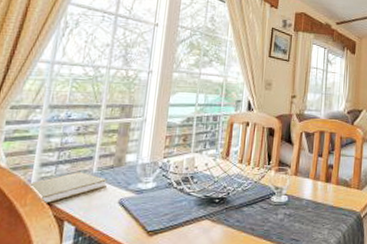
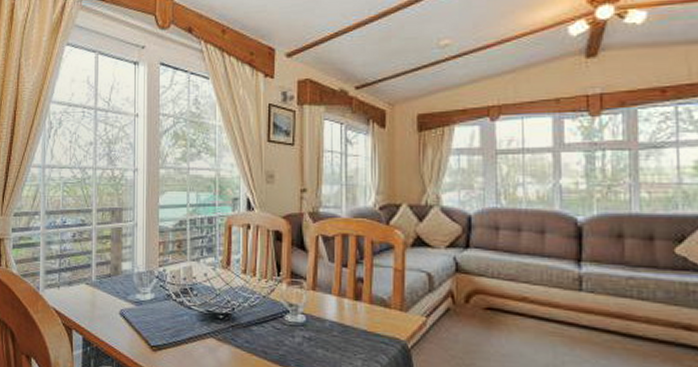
book: present [26,172,108,205] -> none [36,280,107,313]

